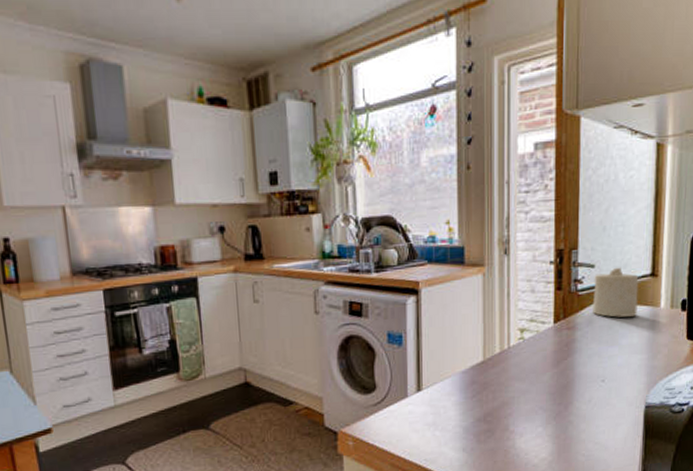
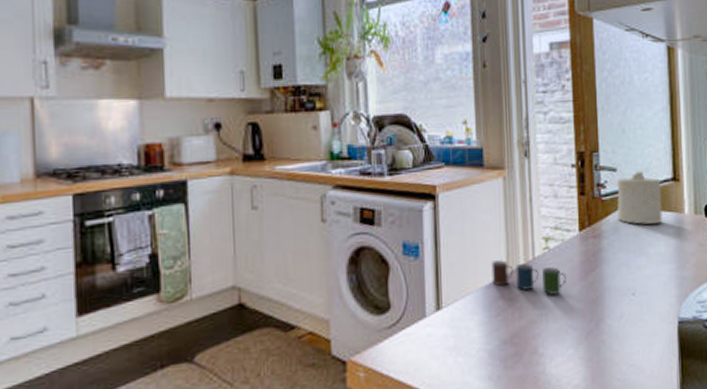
cup: none [469,348,539,380] -> present [491,260,566,295]

